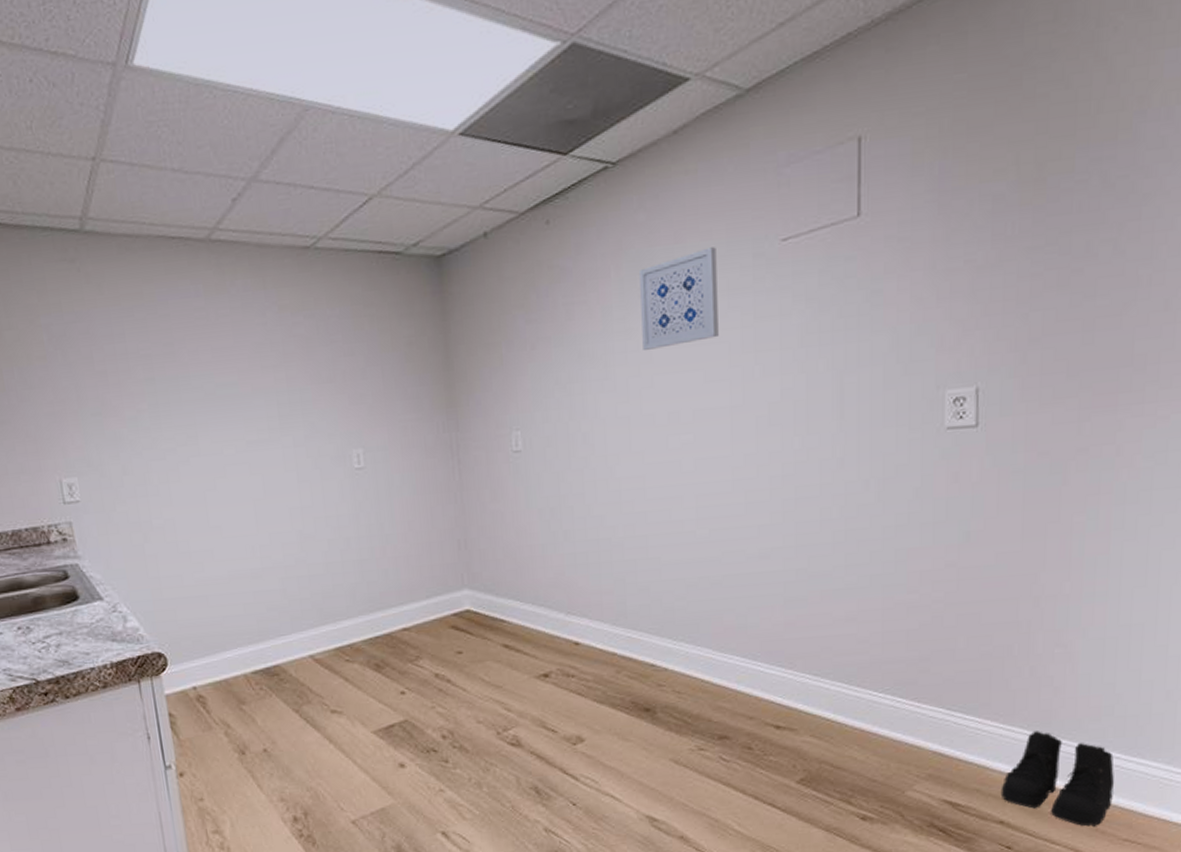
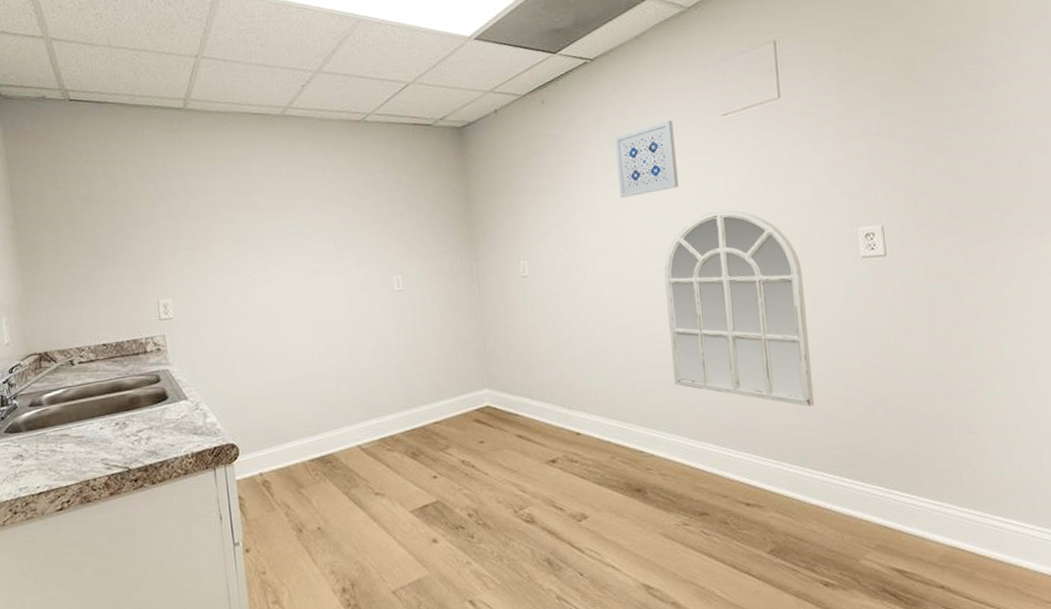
mirror: none [693,366,870,613] -> present [664,210,815,407]
boots: present [1000,731,1115,827] -> none [938,506,1033,590]

